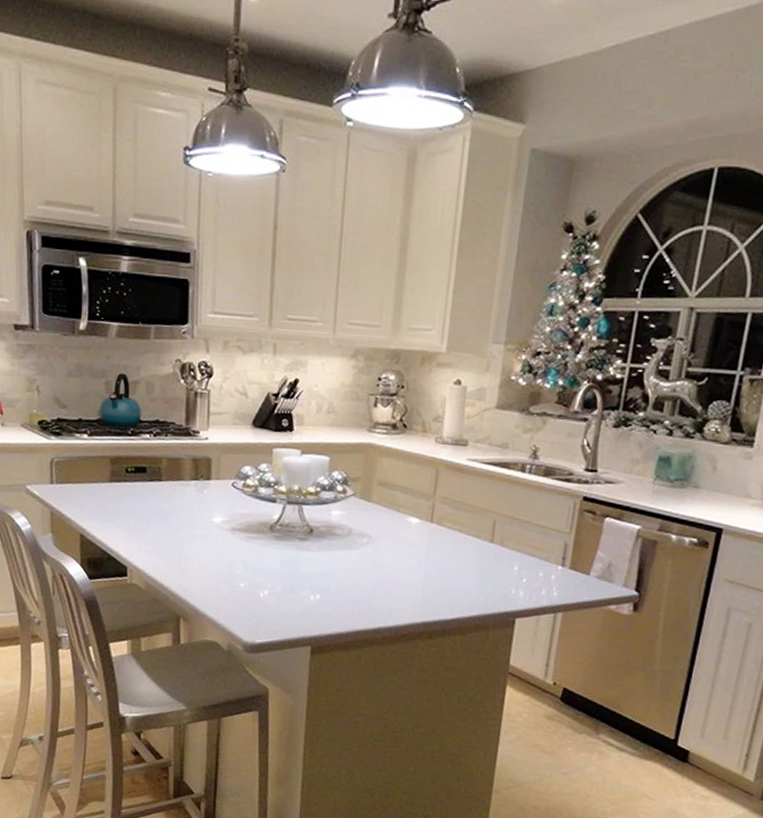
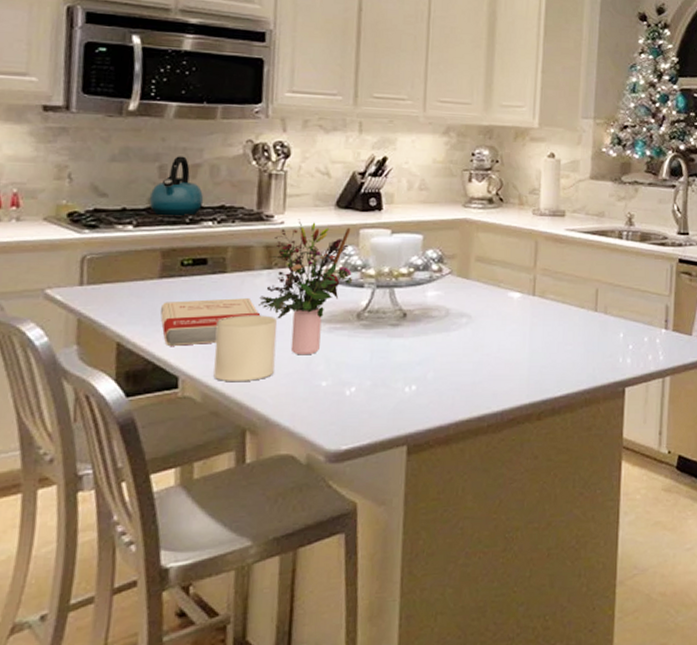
book: none [111,503,190,541] -> present [160,298,261,346]
mug: none [154,519,203,577] -> present [213,315,277,381]
bouquet: none [188,436,267,559] -> present [259,219,353,355]

